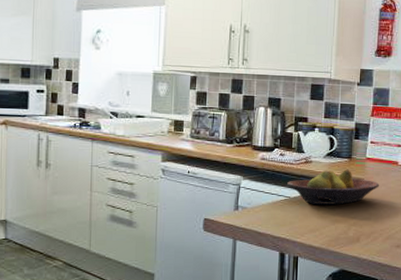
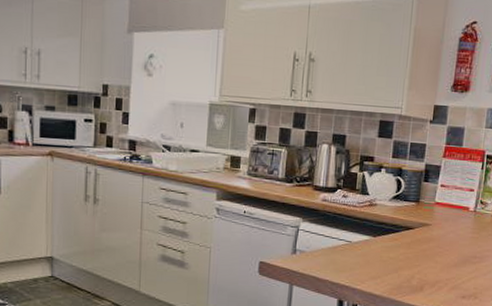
fruit bowl: present [287,169,380,205] -> none [349,213,448,252]

